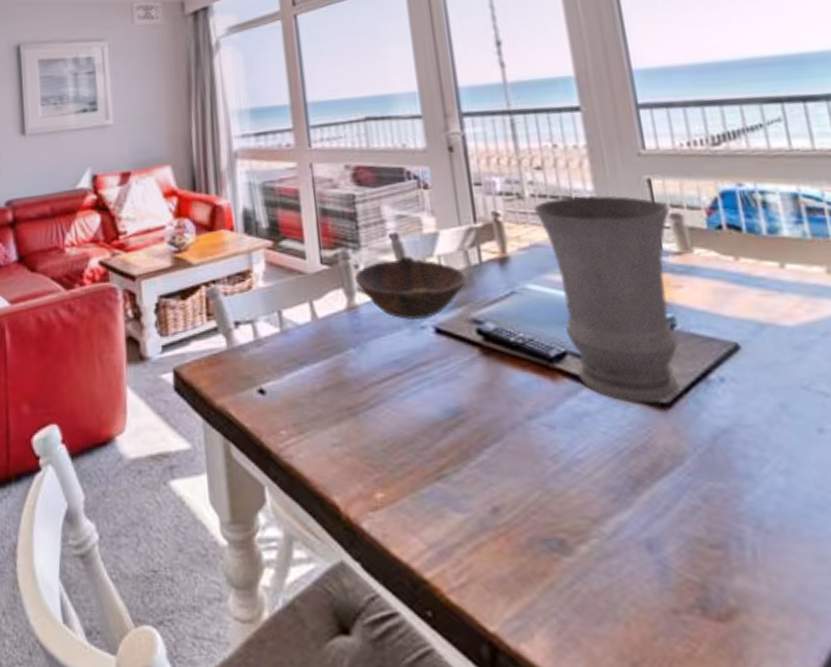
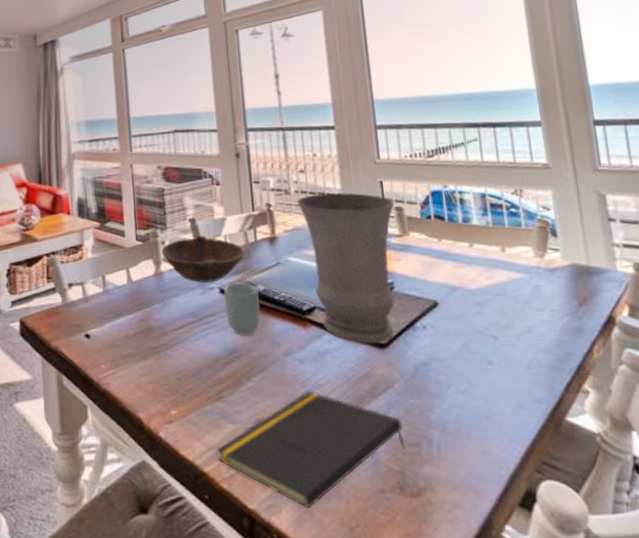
cup: none [439,318,492,391] -> present [223,282,261,336]
notepad: none [439,468,707,634] -> present [216,391,406,508]

